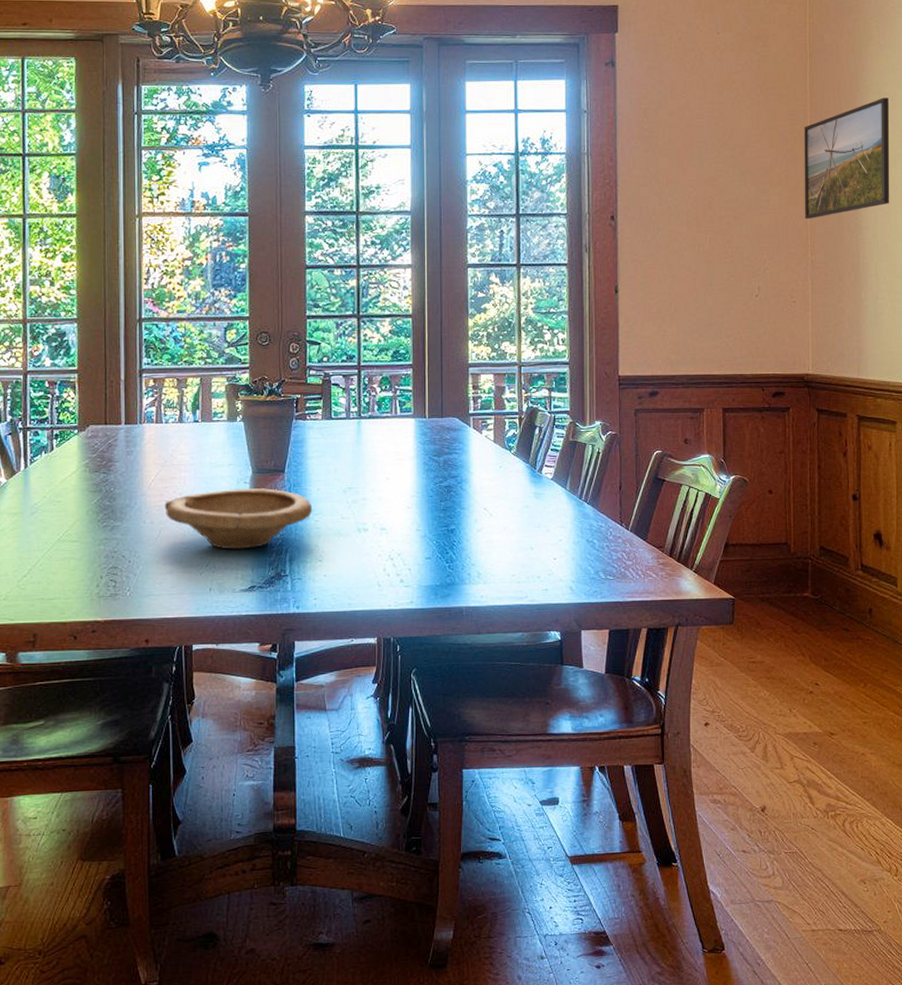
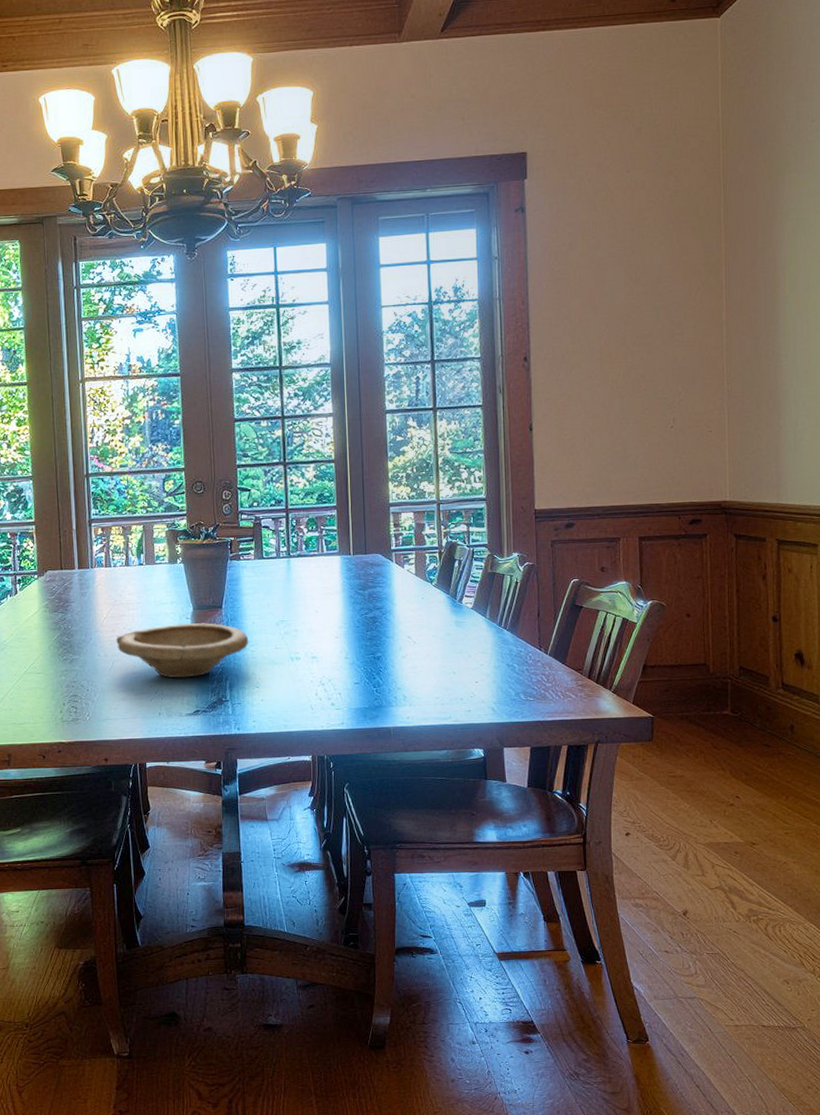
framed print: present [804,98,890,220] -> none [718,223,810,350]

